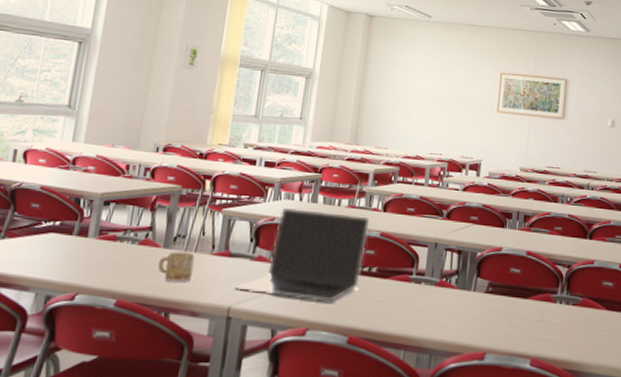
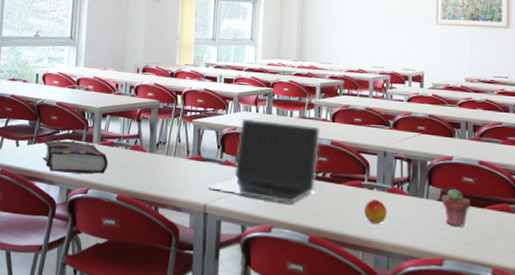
book: none [12,233,108,276] -> present [42,140,109,174]
mug: present [157,251,195,282] -> none [146,155,174,182]
peach: none [409,293,434,321] -> present [364,199,388,225]
potted succulent: none [488,280,515,319] -> present [442,188,470,227]

